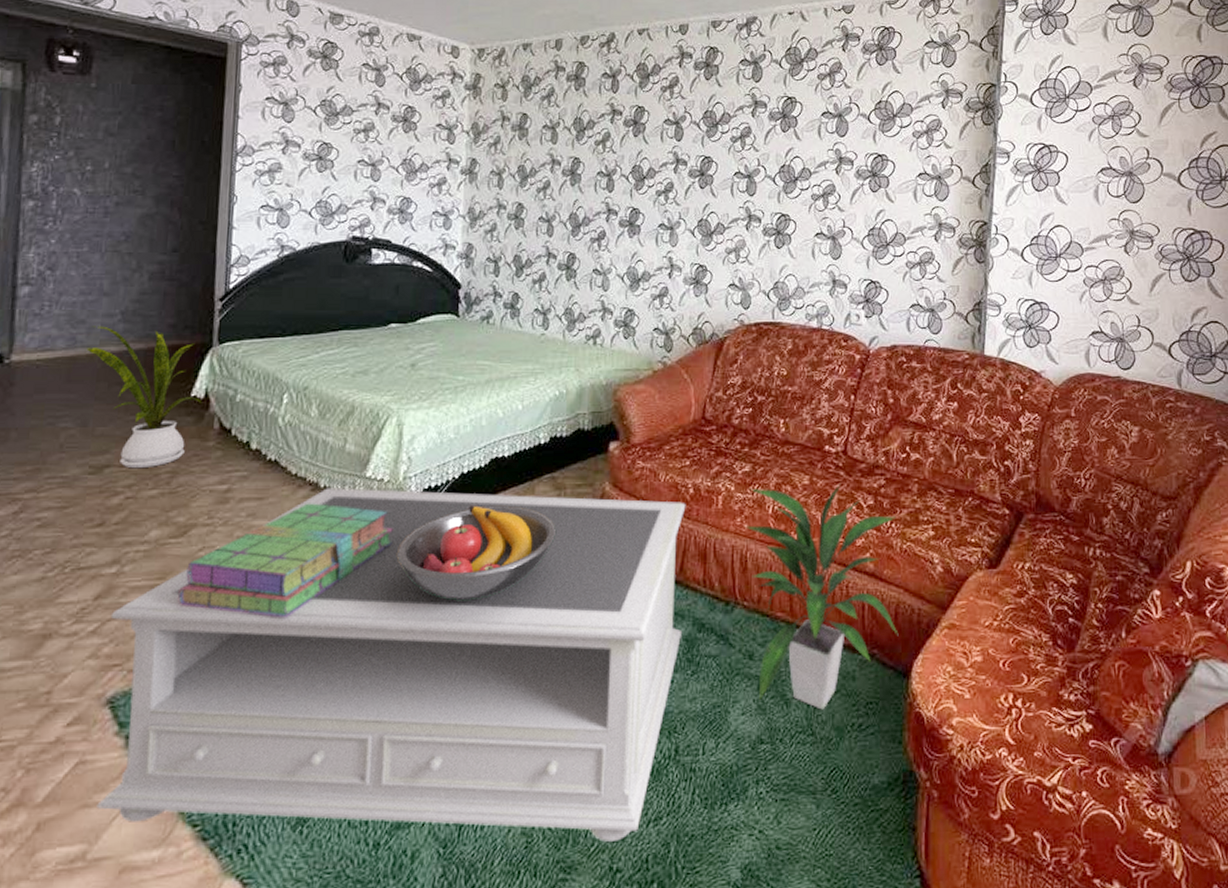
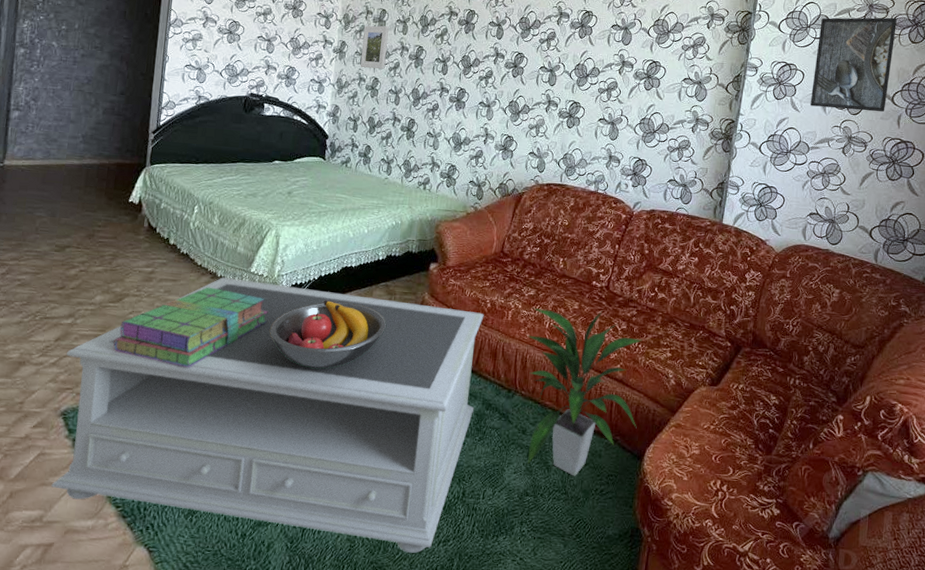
house plant: present [86,326,201,469] -> none [57,144,136,251]
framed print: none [497,135,533,192] -> present [360,25,389,70]
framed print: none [1078,78,1174,197] -> present [810,17,897,113]

